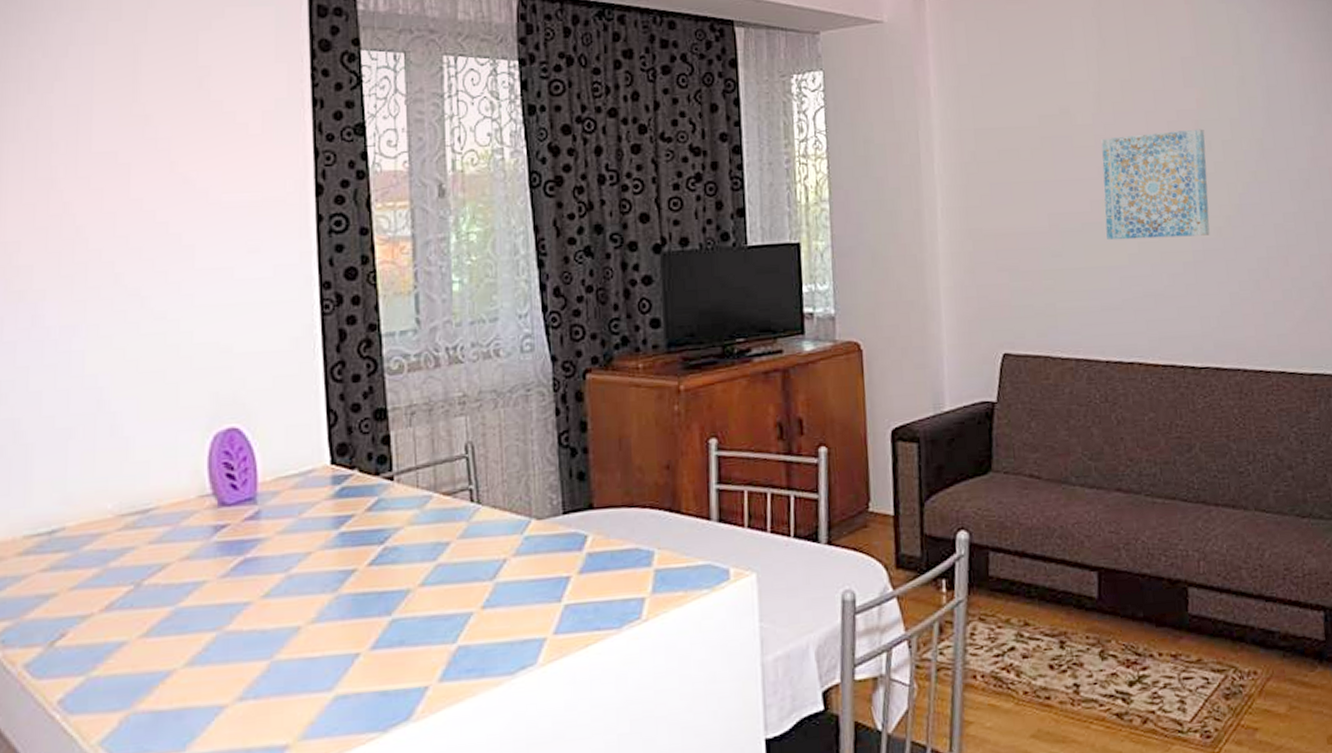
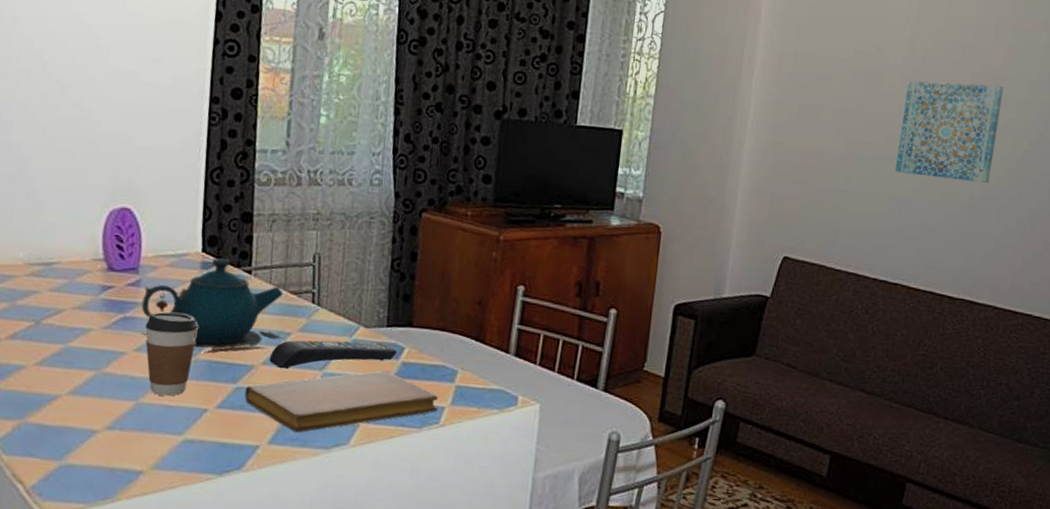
teapot: none [264,467,442,586] -> present [141,257,284,354]
coffee cup: none [271,542,336,647] -> present [144,312,198,396]
notebook: none [403,567,638,662] -> present [244,370,438,433]
remote control: none [428,534,580,588] -> present [269,340,398,370]

